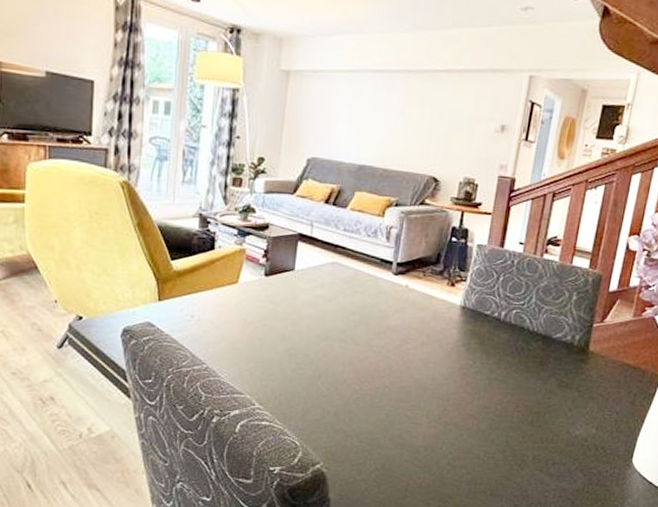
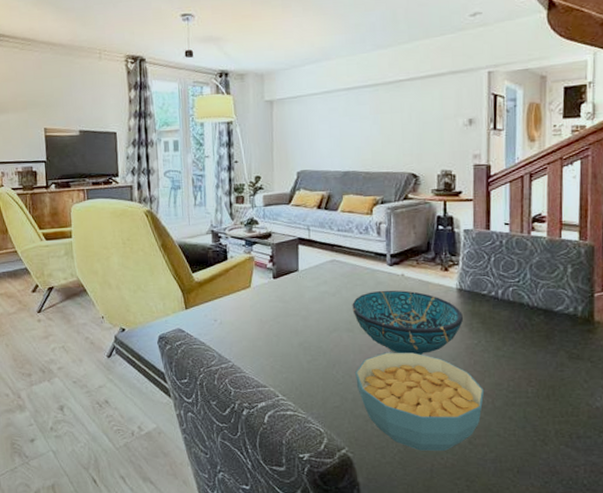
cereal bowl: none [341,366,472,470] -> present [355,352,485,451]
decorative bowl: none [348,300,462,372] -> present [352,290,463,355]

